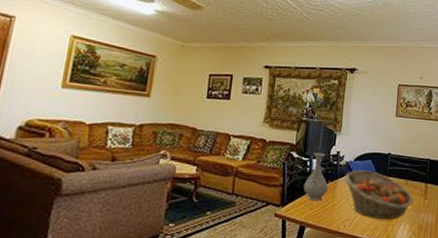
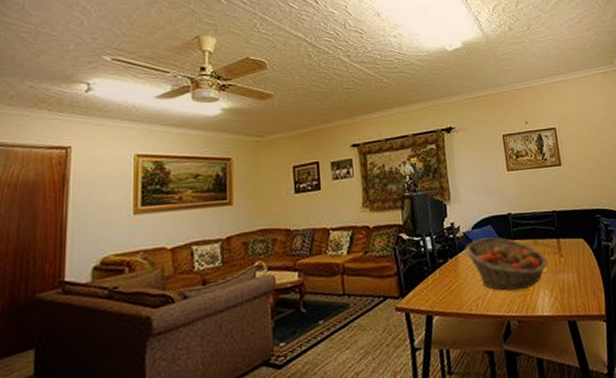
vase: present [303,152,328,201] -> none [421,228,449,285]

